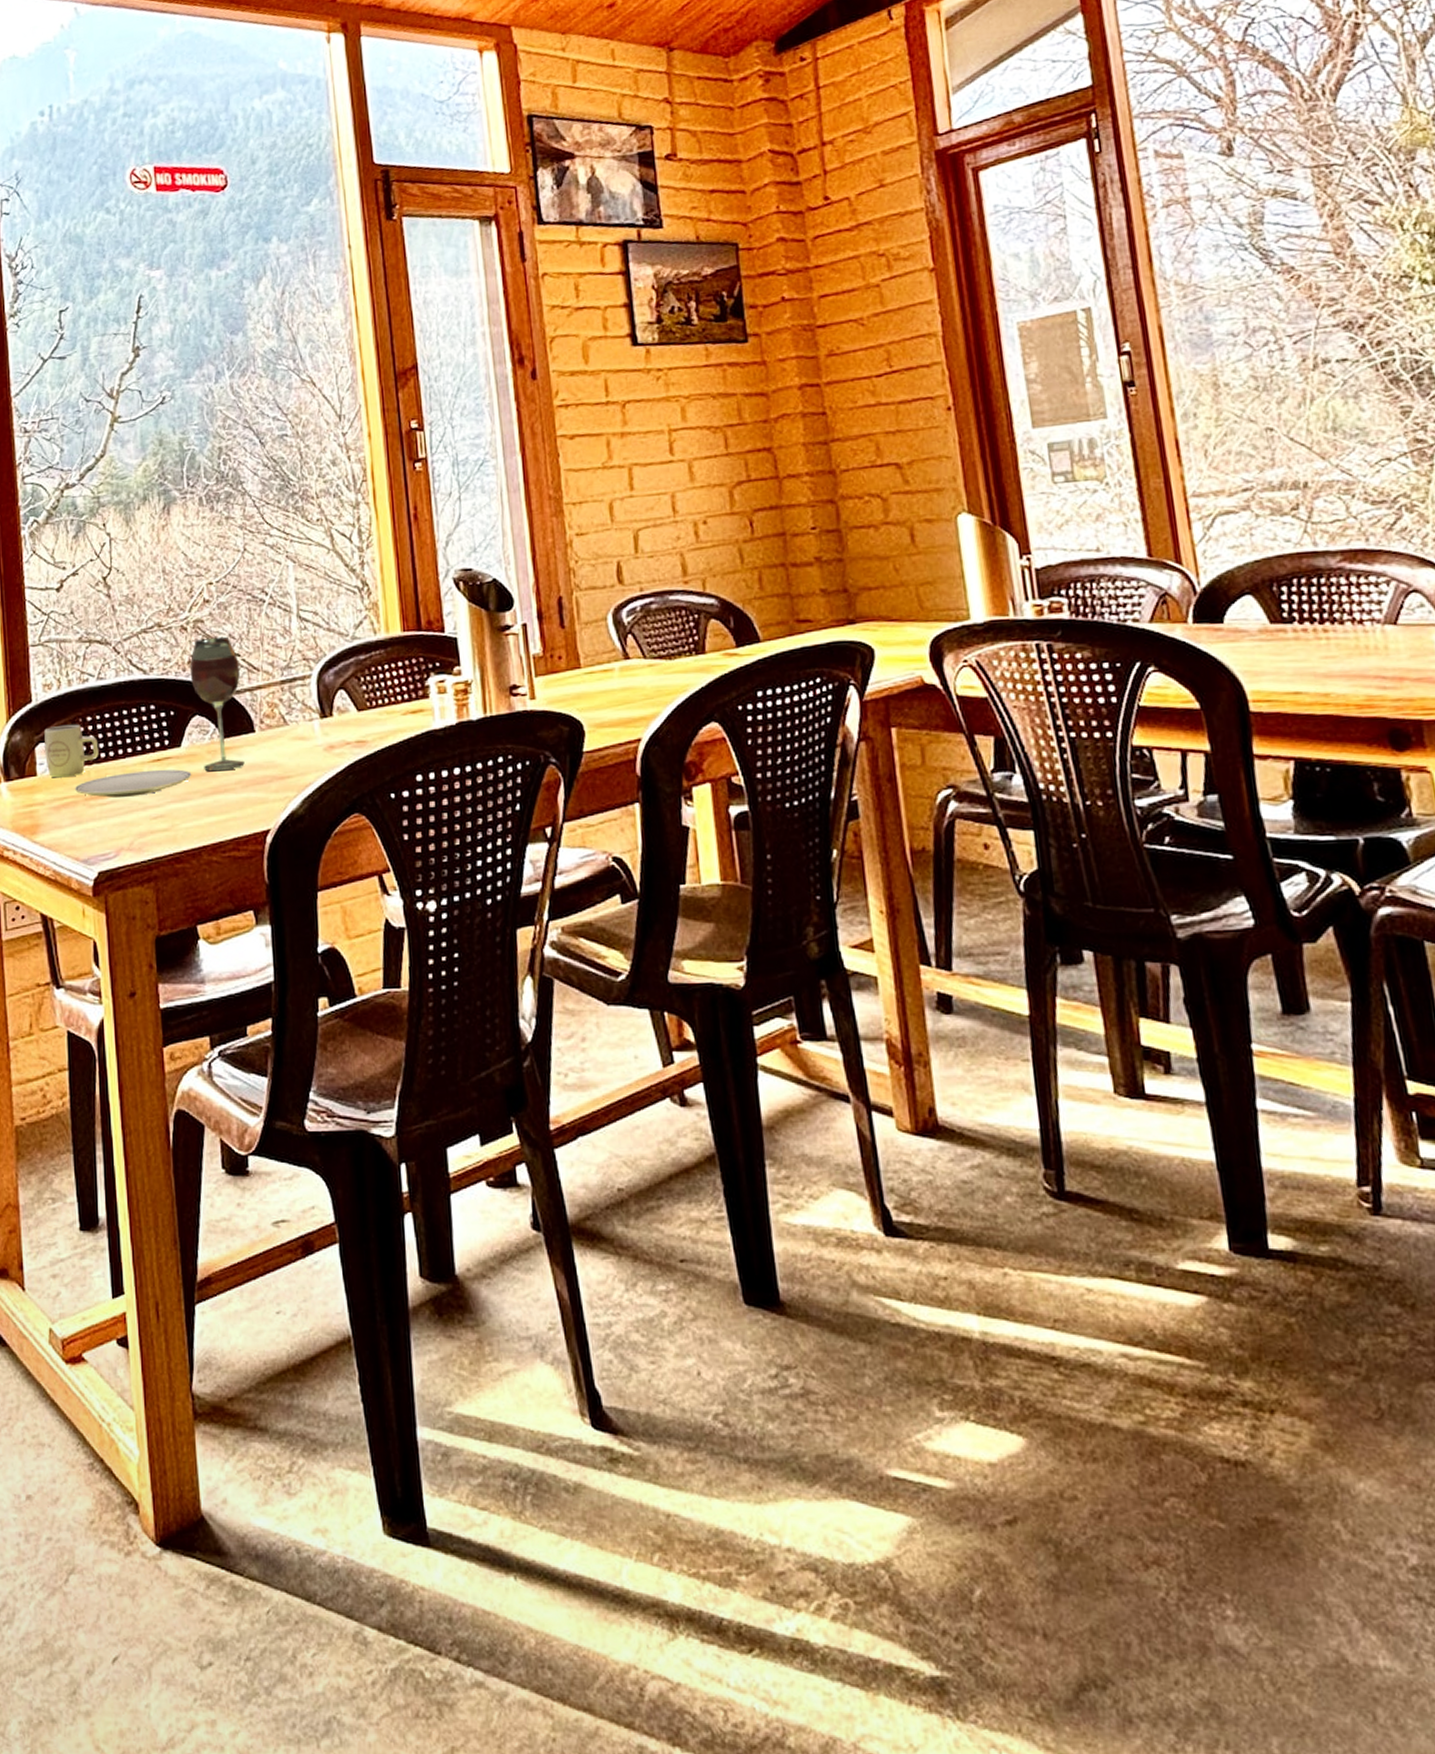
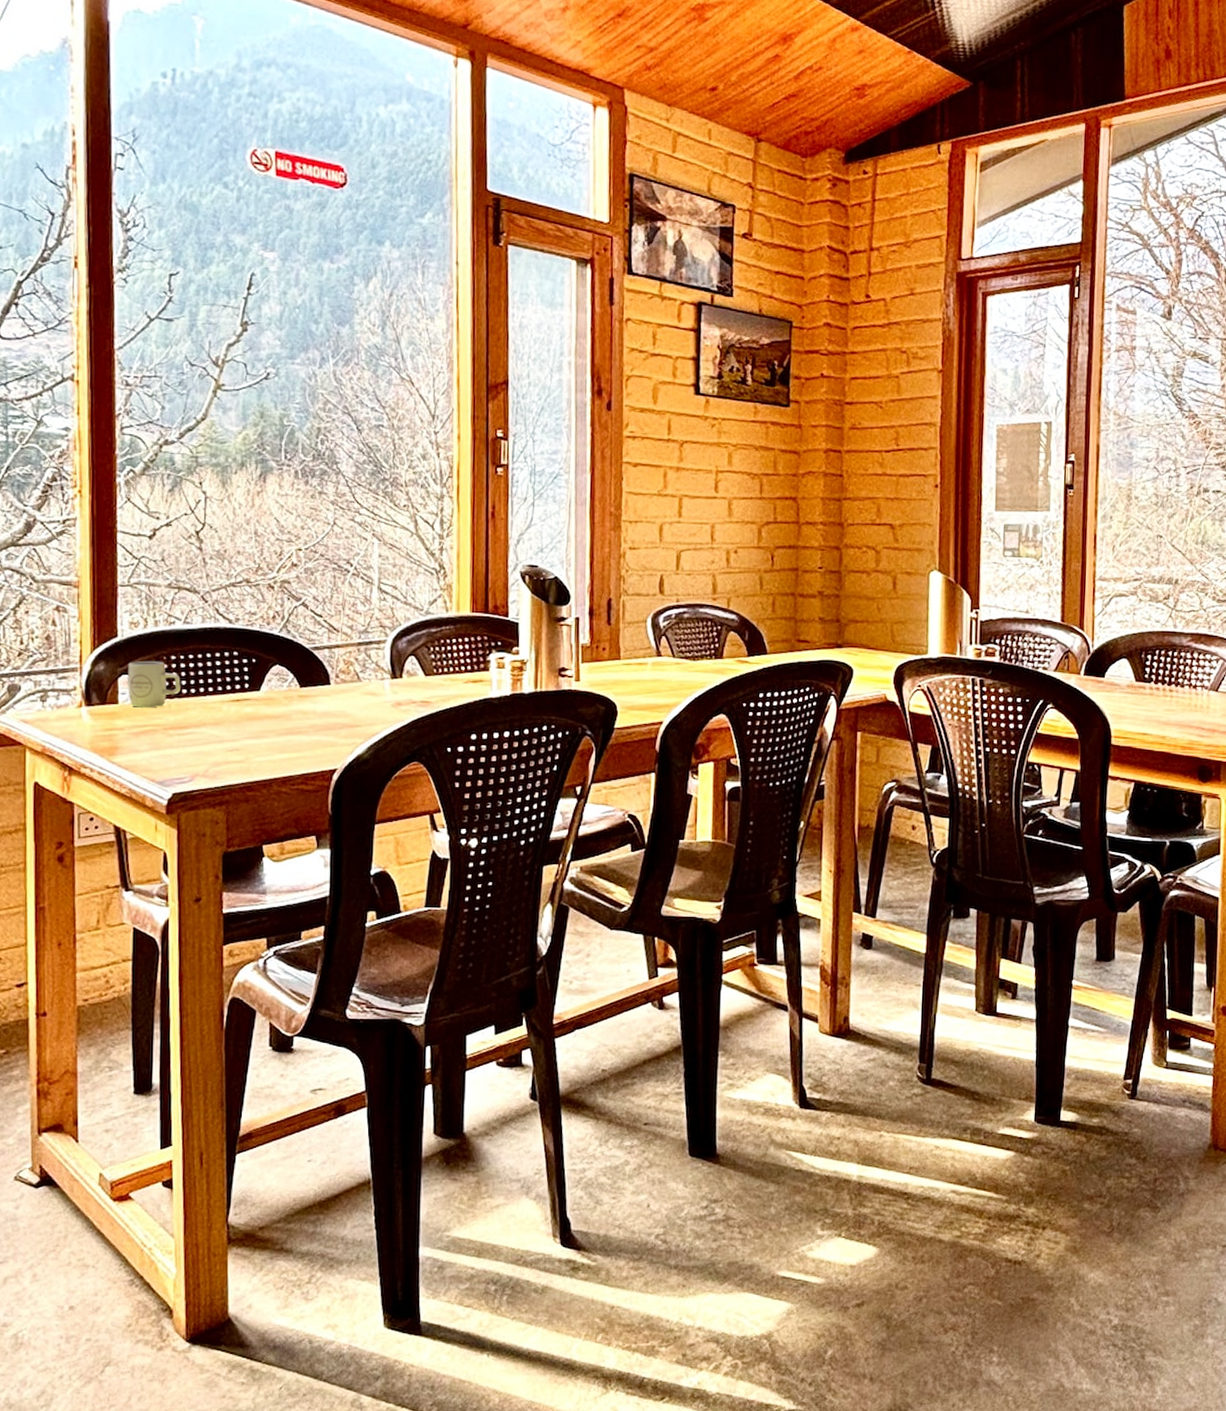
plate: present [74,769,192,798] -> none [154,708,269,730]
wineglass: present [189,636,245,772] -> none [273,597,321,716]

